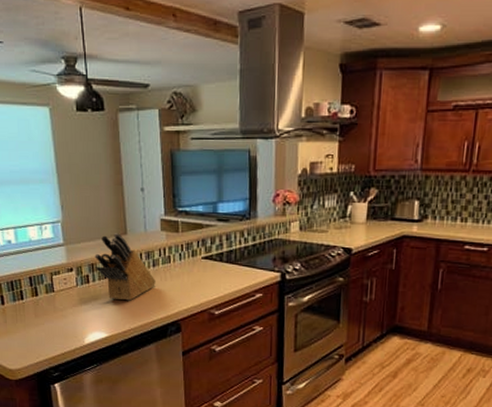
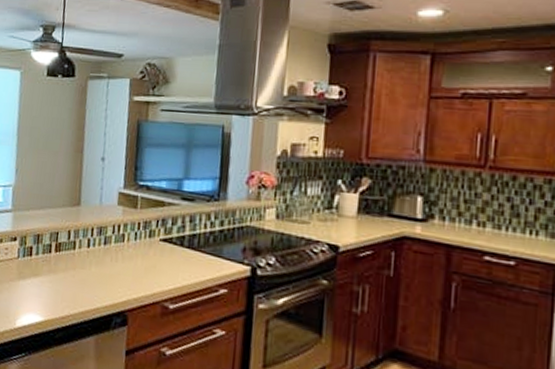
knife block: present [94,233,155,301] -> none [41,203,105,282]

